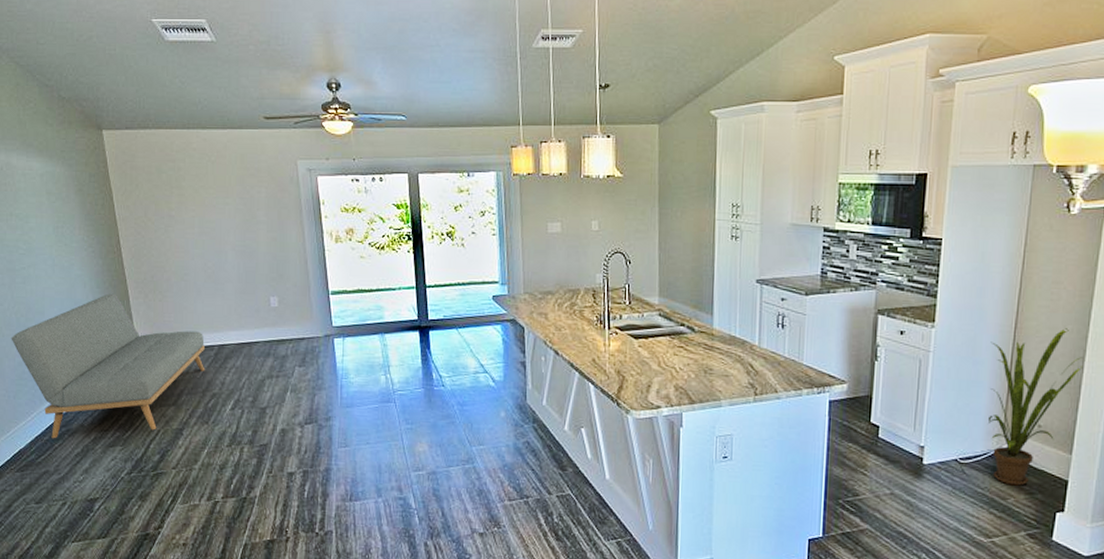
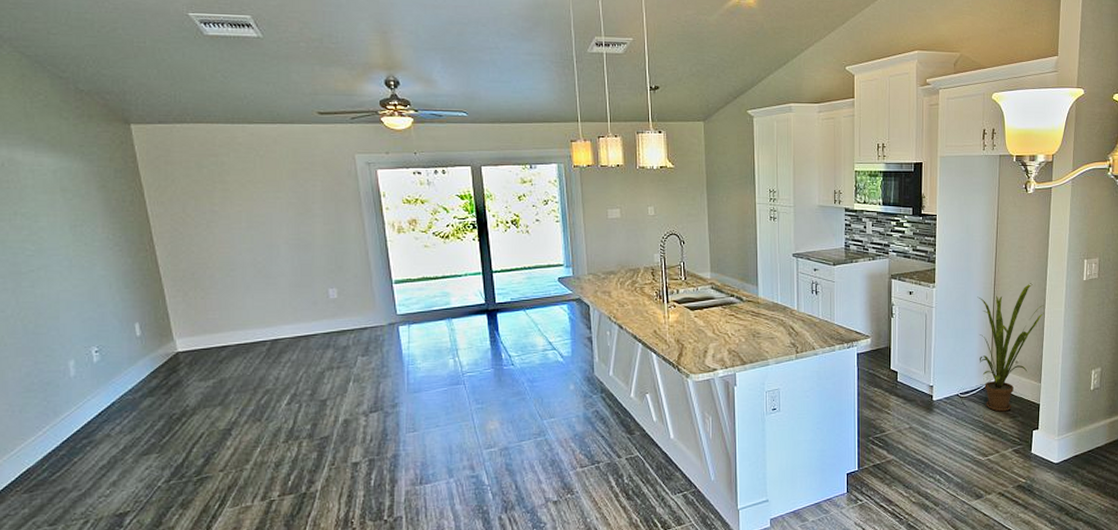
sofa: present [11,293,205,439] -> none [15,293,257,453]

